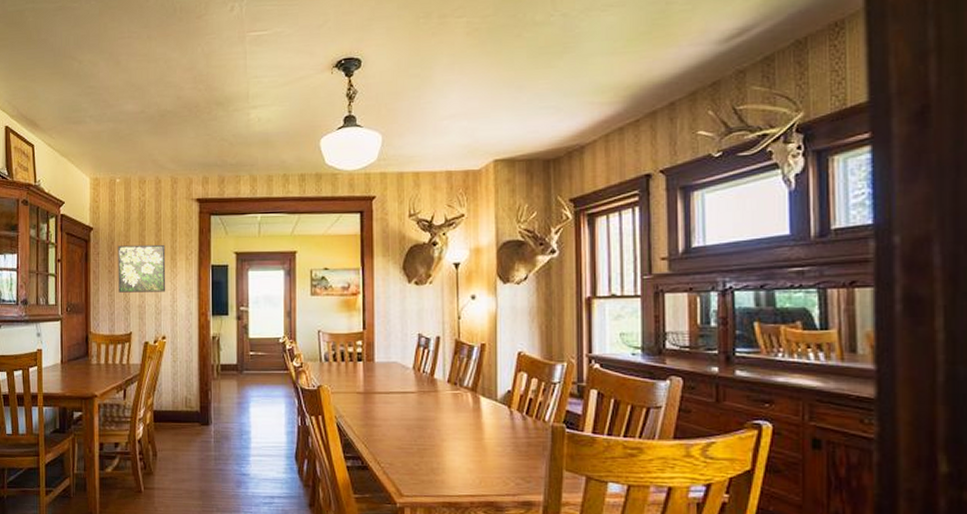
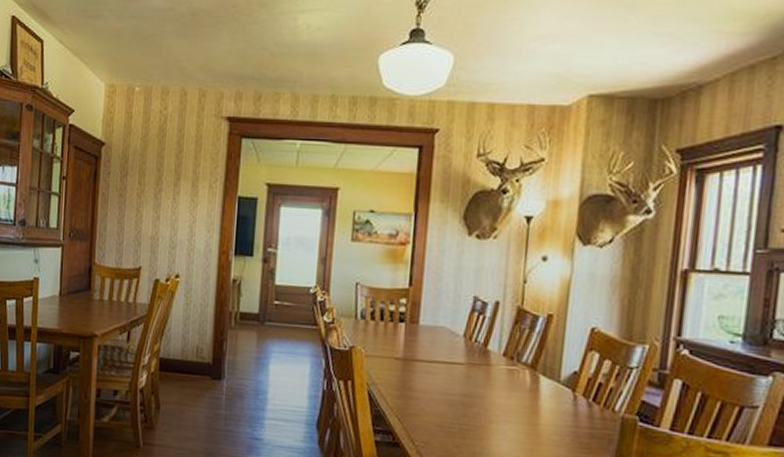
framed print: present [118,244,166,293] -> none [129,165,187,224]

